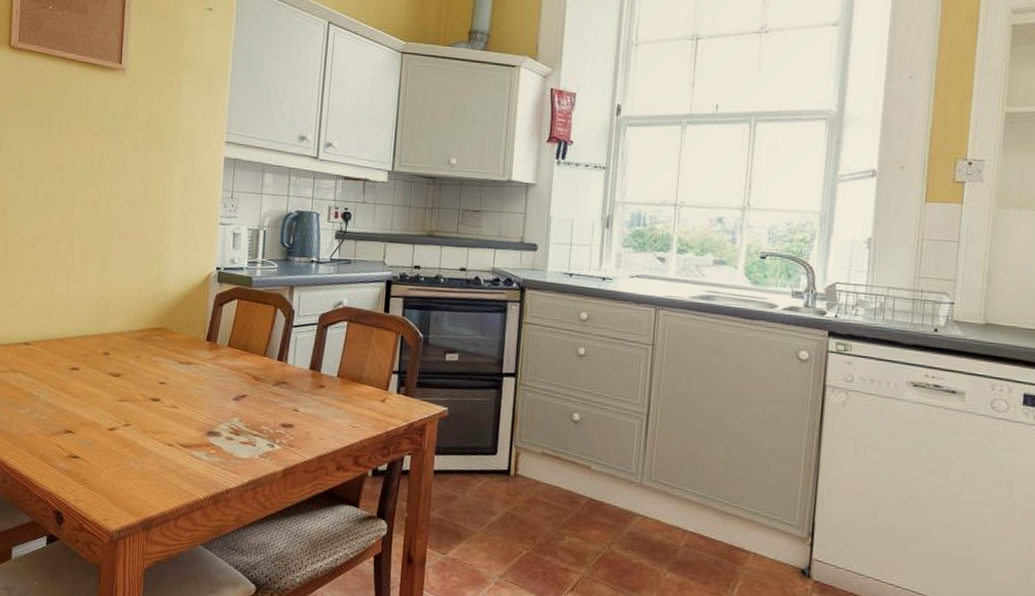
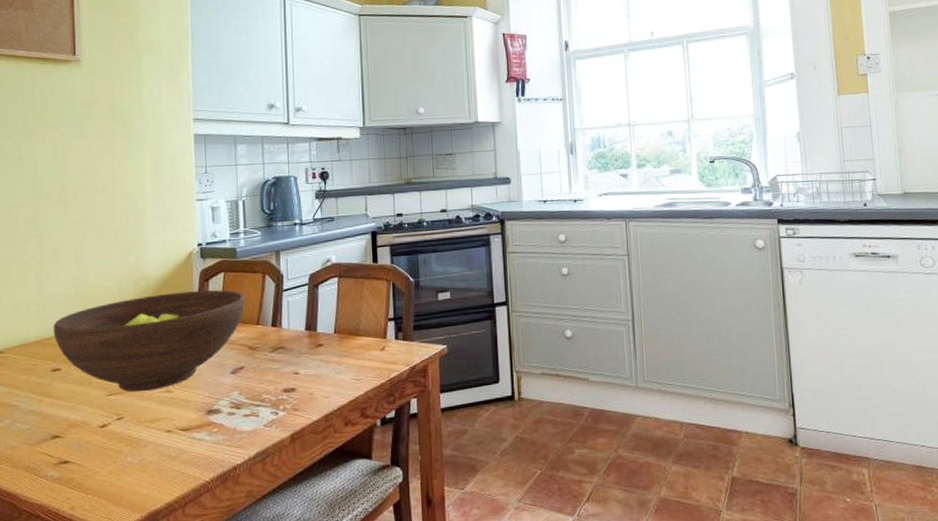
fruit bowl: none [75,311,255,404] -> present [53,290,245,392]

